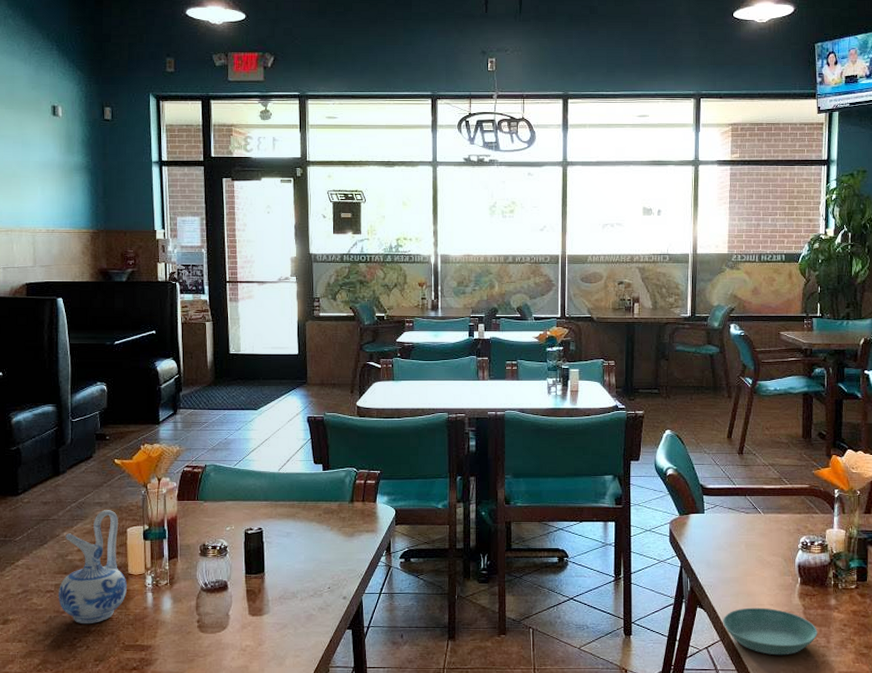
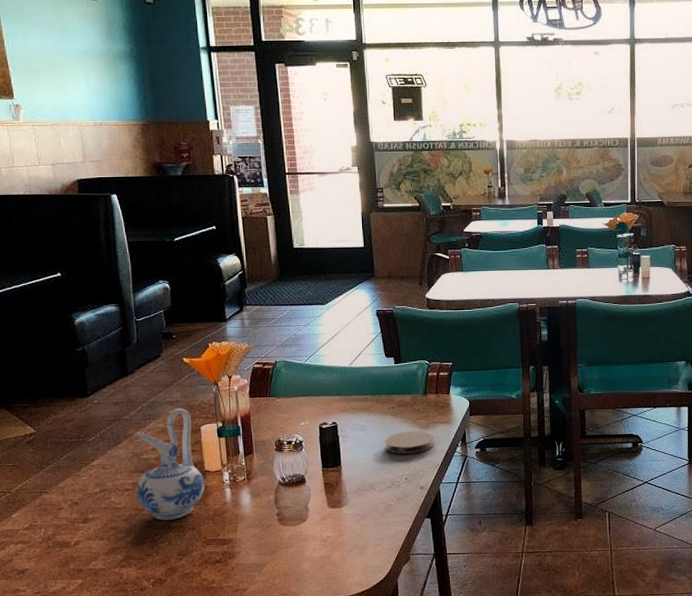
coaster: none [309,539,359,562] -> present [385,431,434,454]

